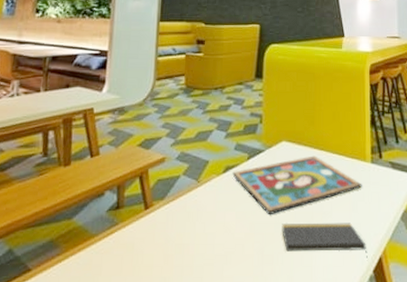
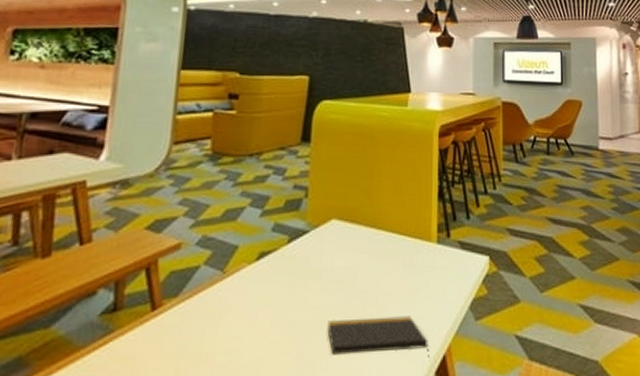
framed painting: present [232,155,362,216] -> none [268,236,426,312]

